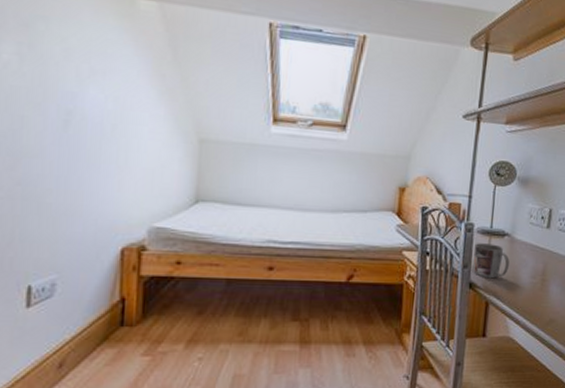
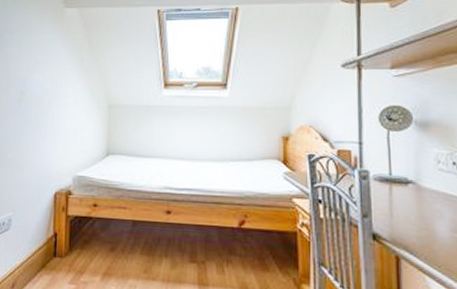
mug: present [473,243,510,279] -> none [373,191,419,231]

